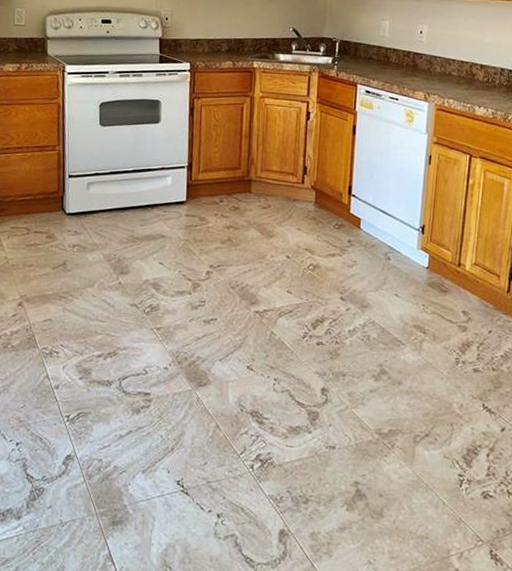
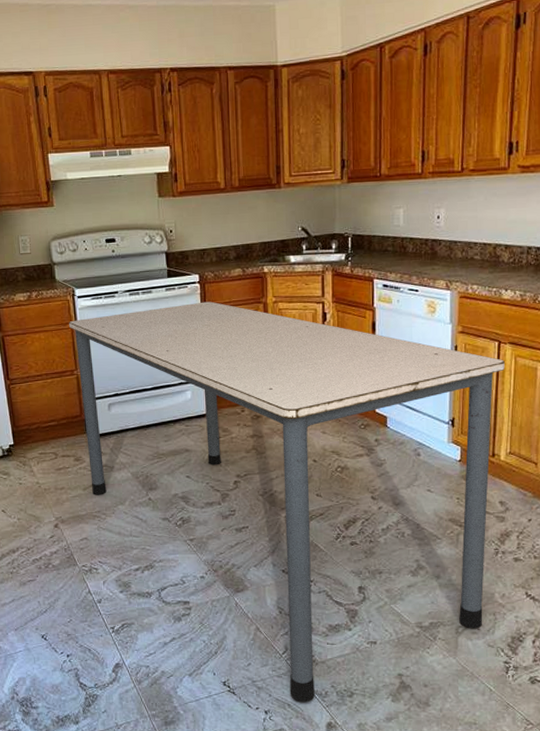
dining table: none [56,90,475,507] -> present [69,301,505,703]

